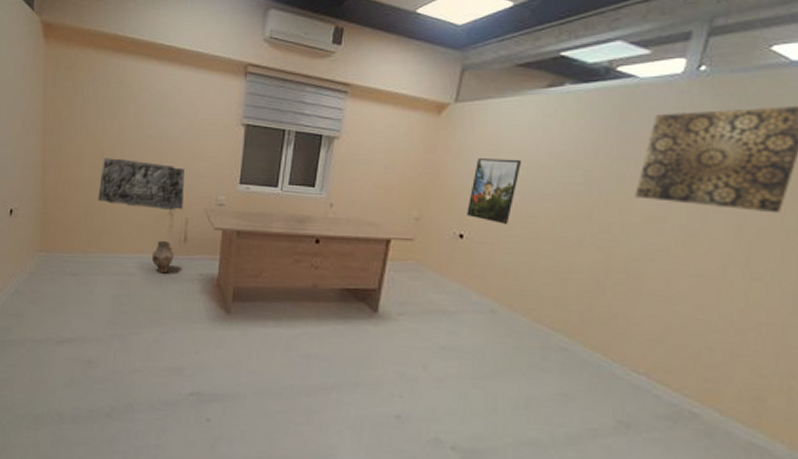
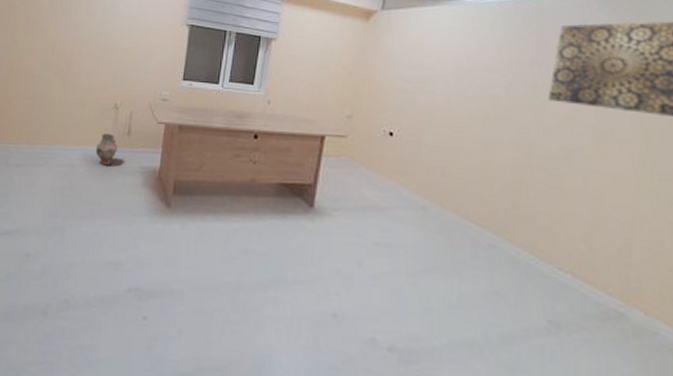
stone relief: present [97,158,185,211] -> none [46,53,131,105]
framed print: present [467,158,522,225] -> none [395,61,444,125]

